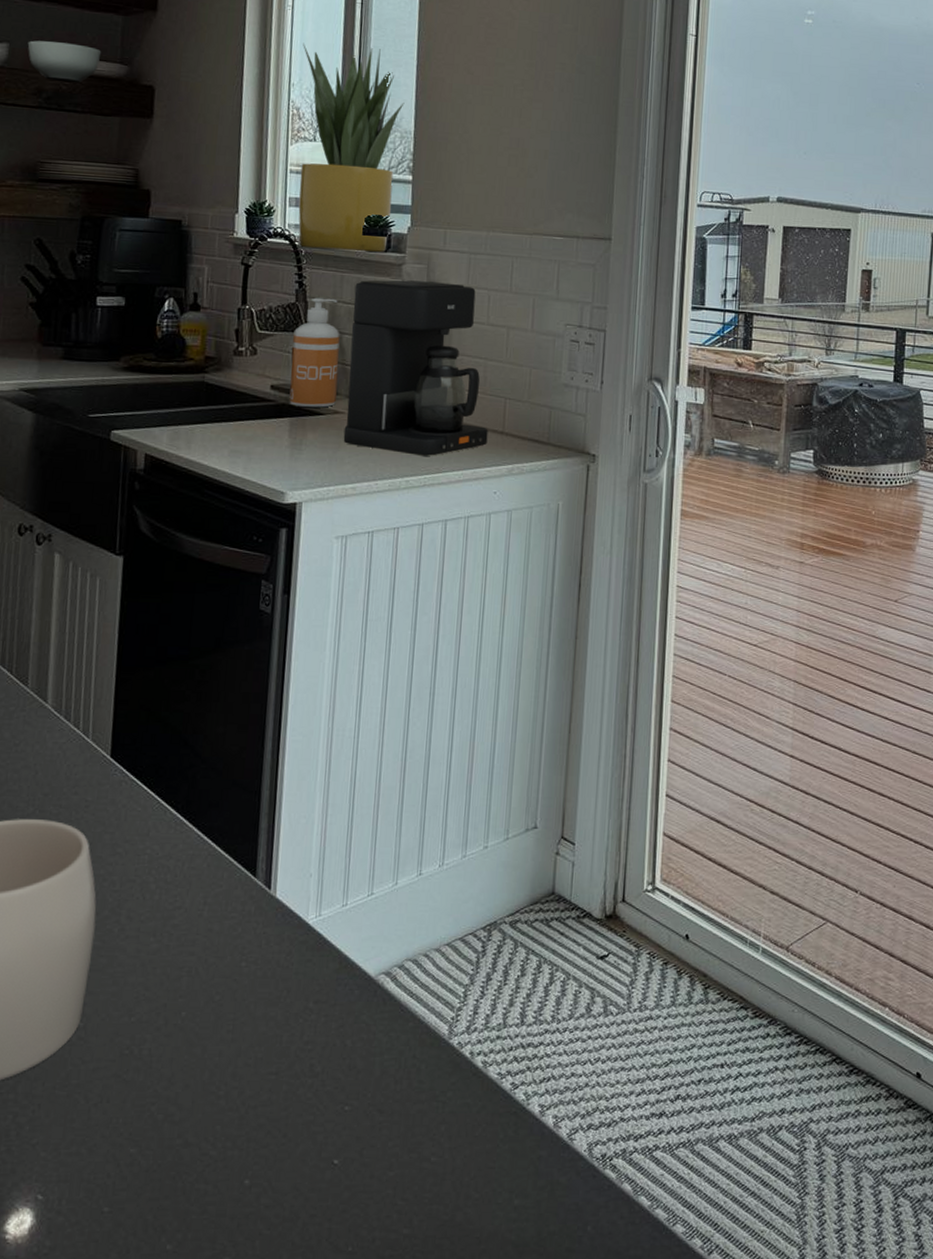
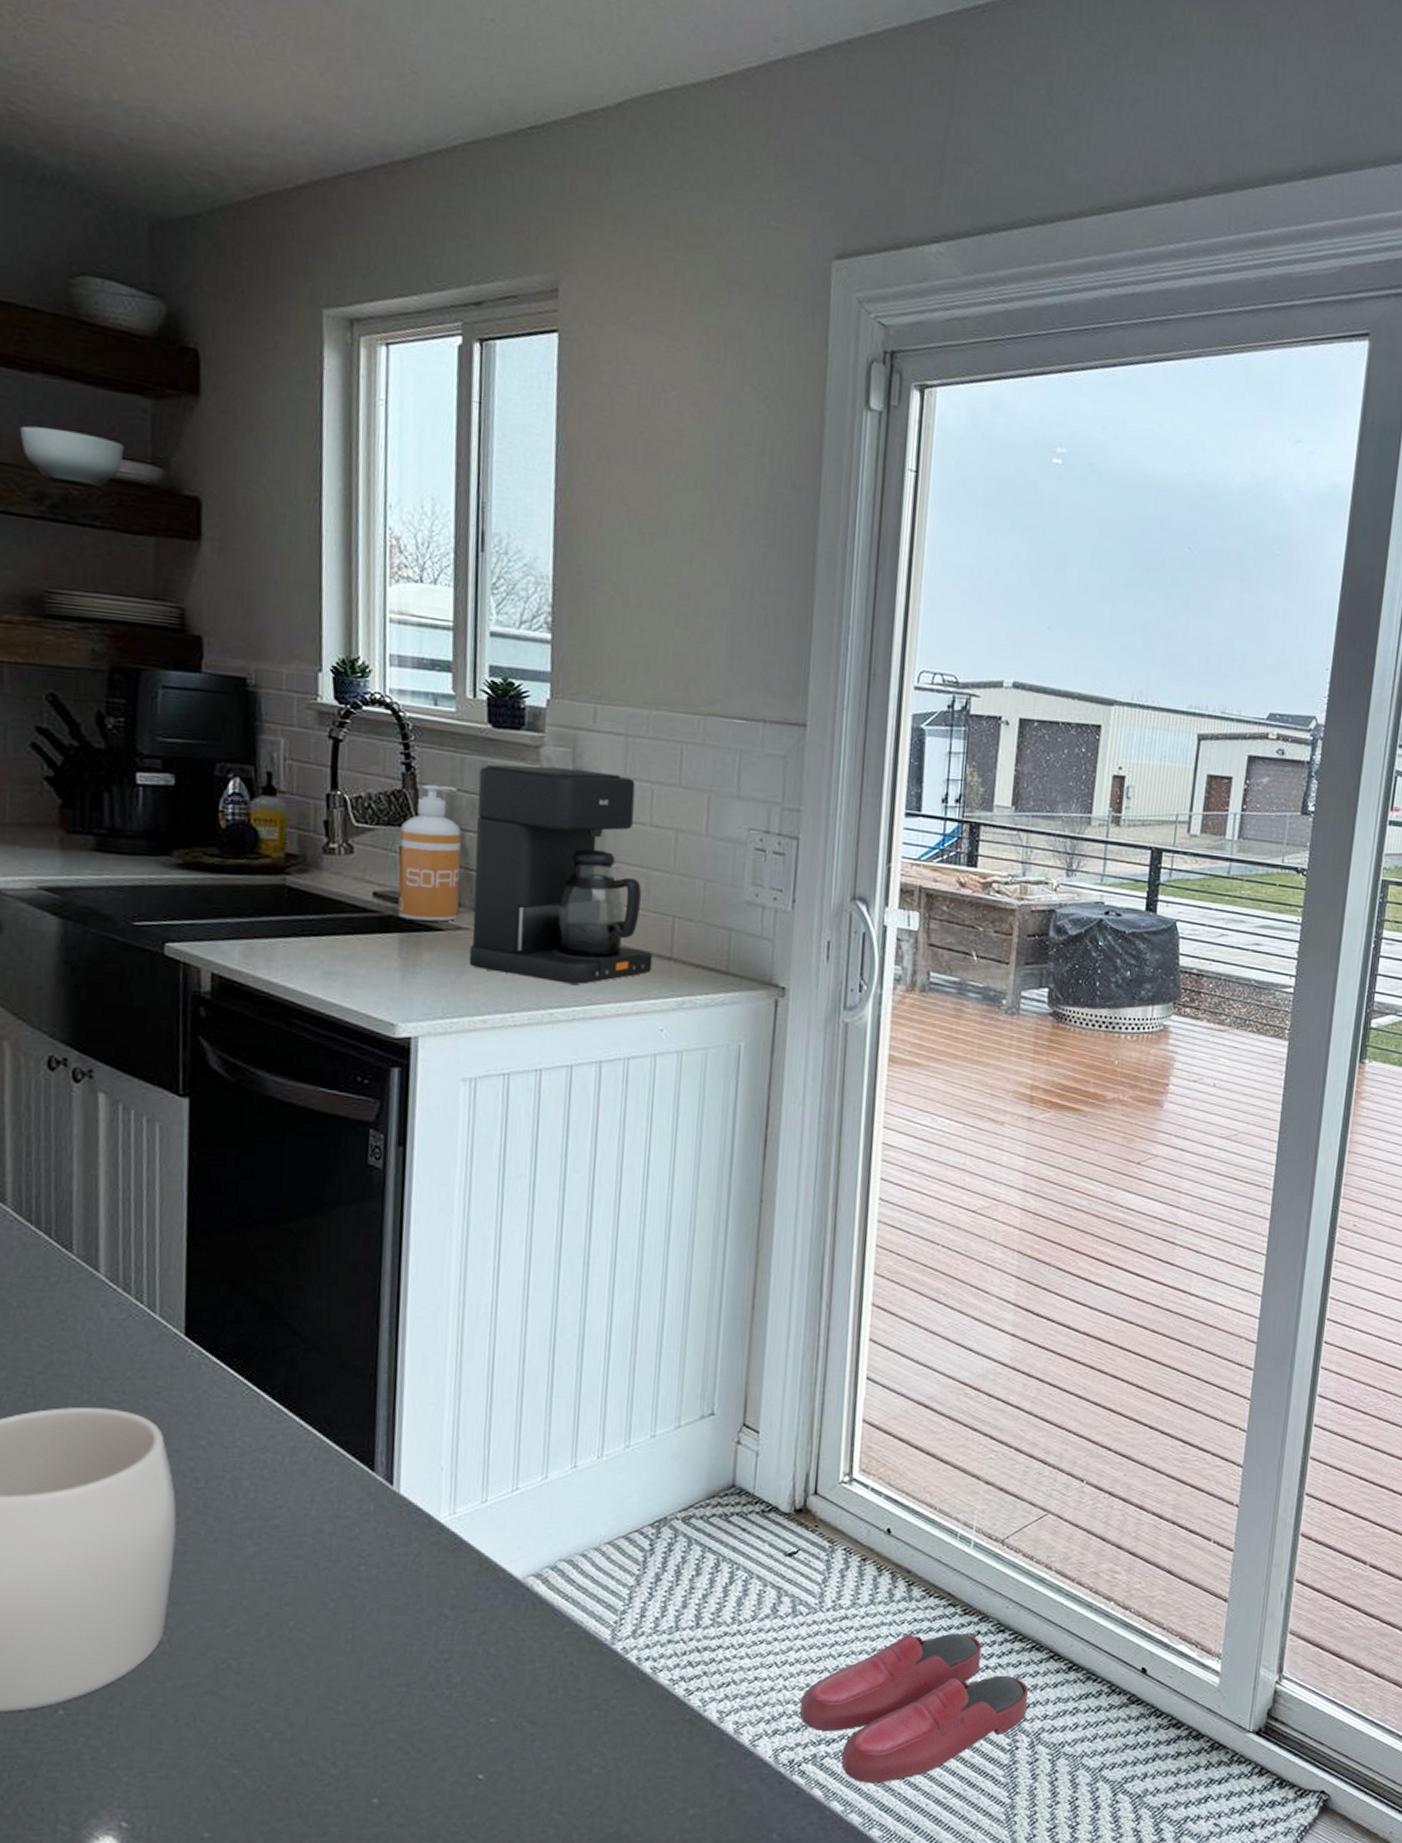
planter: present [298,42,405,253] -> none [402,450,540,731]
slippers: none [611,1034,814,1180] -> present [800,1633,1028,1784]

